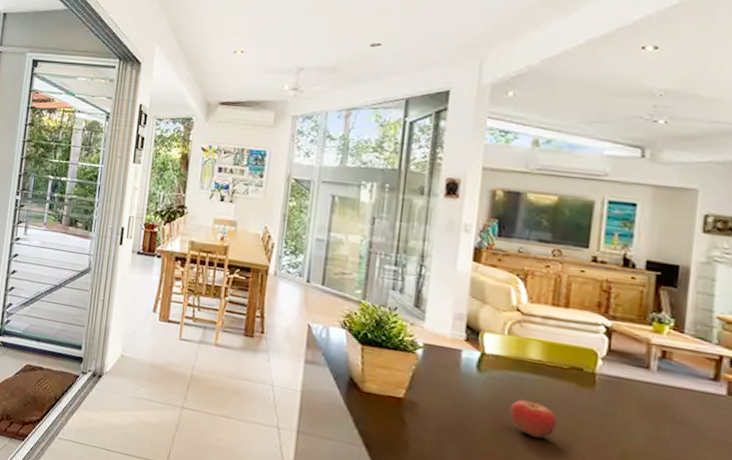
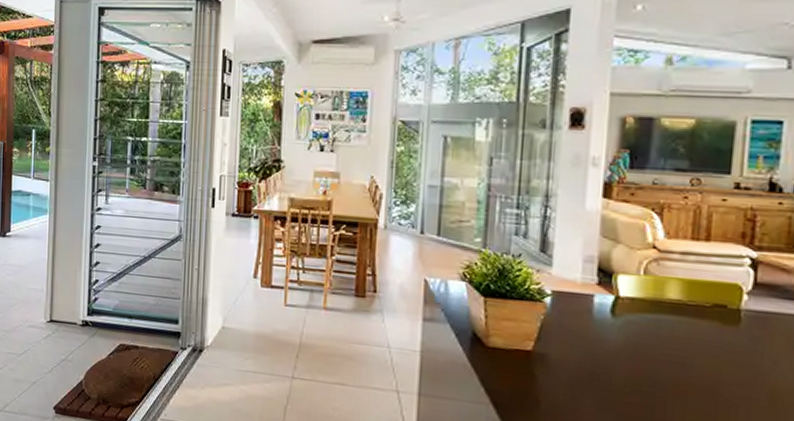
fruit: present [509,399,558,439] -> none [648,341,700,384]

